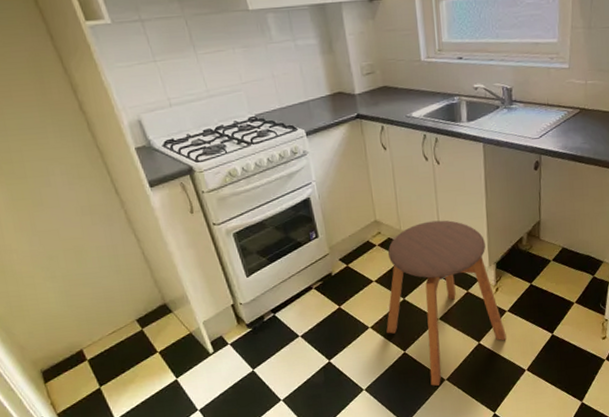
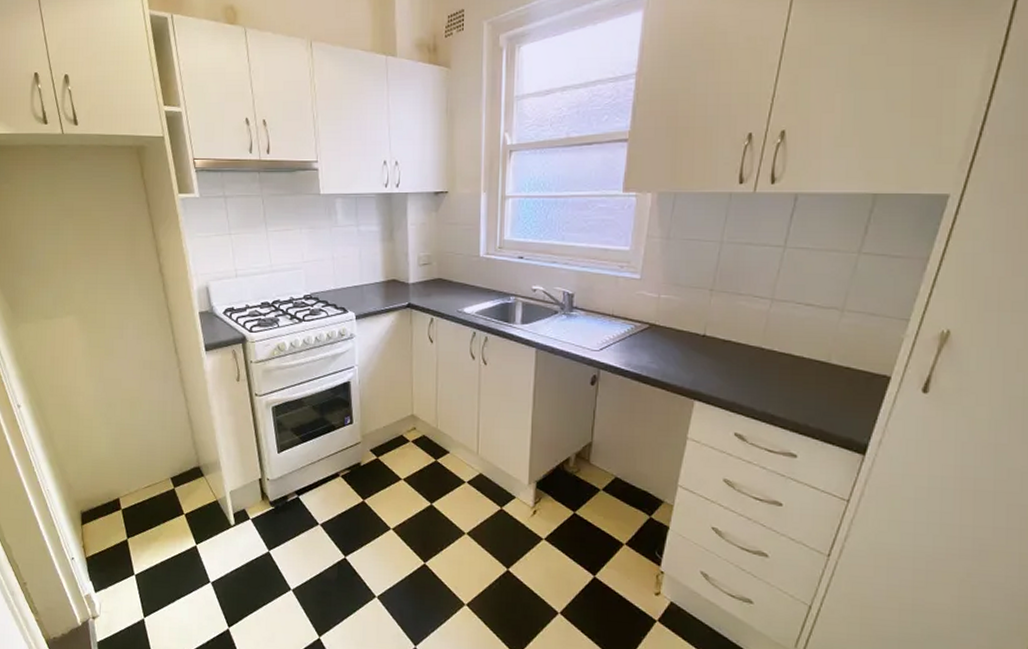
stool: present [386,220,507,386] -> none [408,424,540,610]

